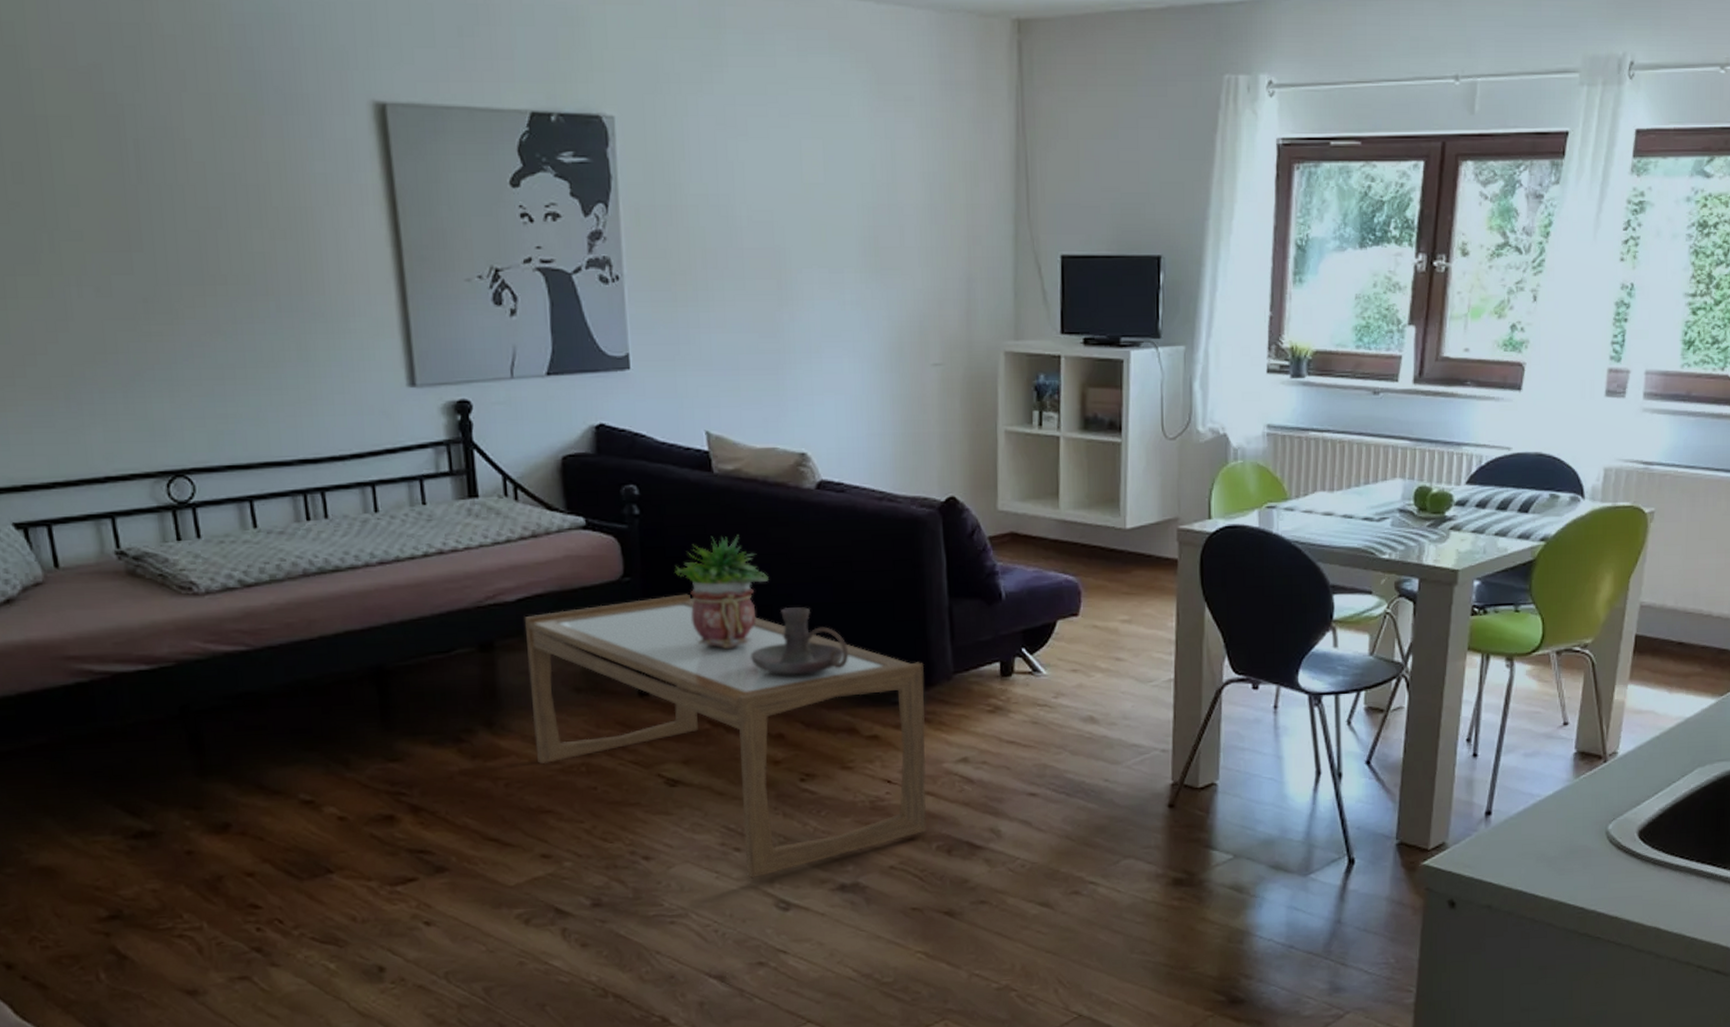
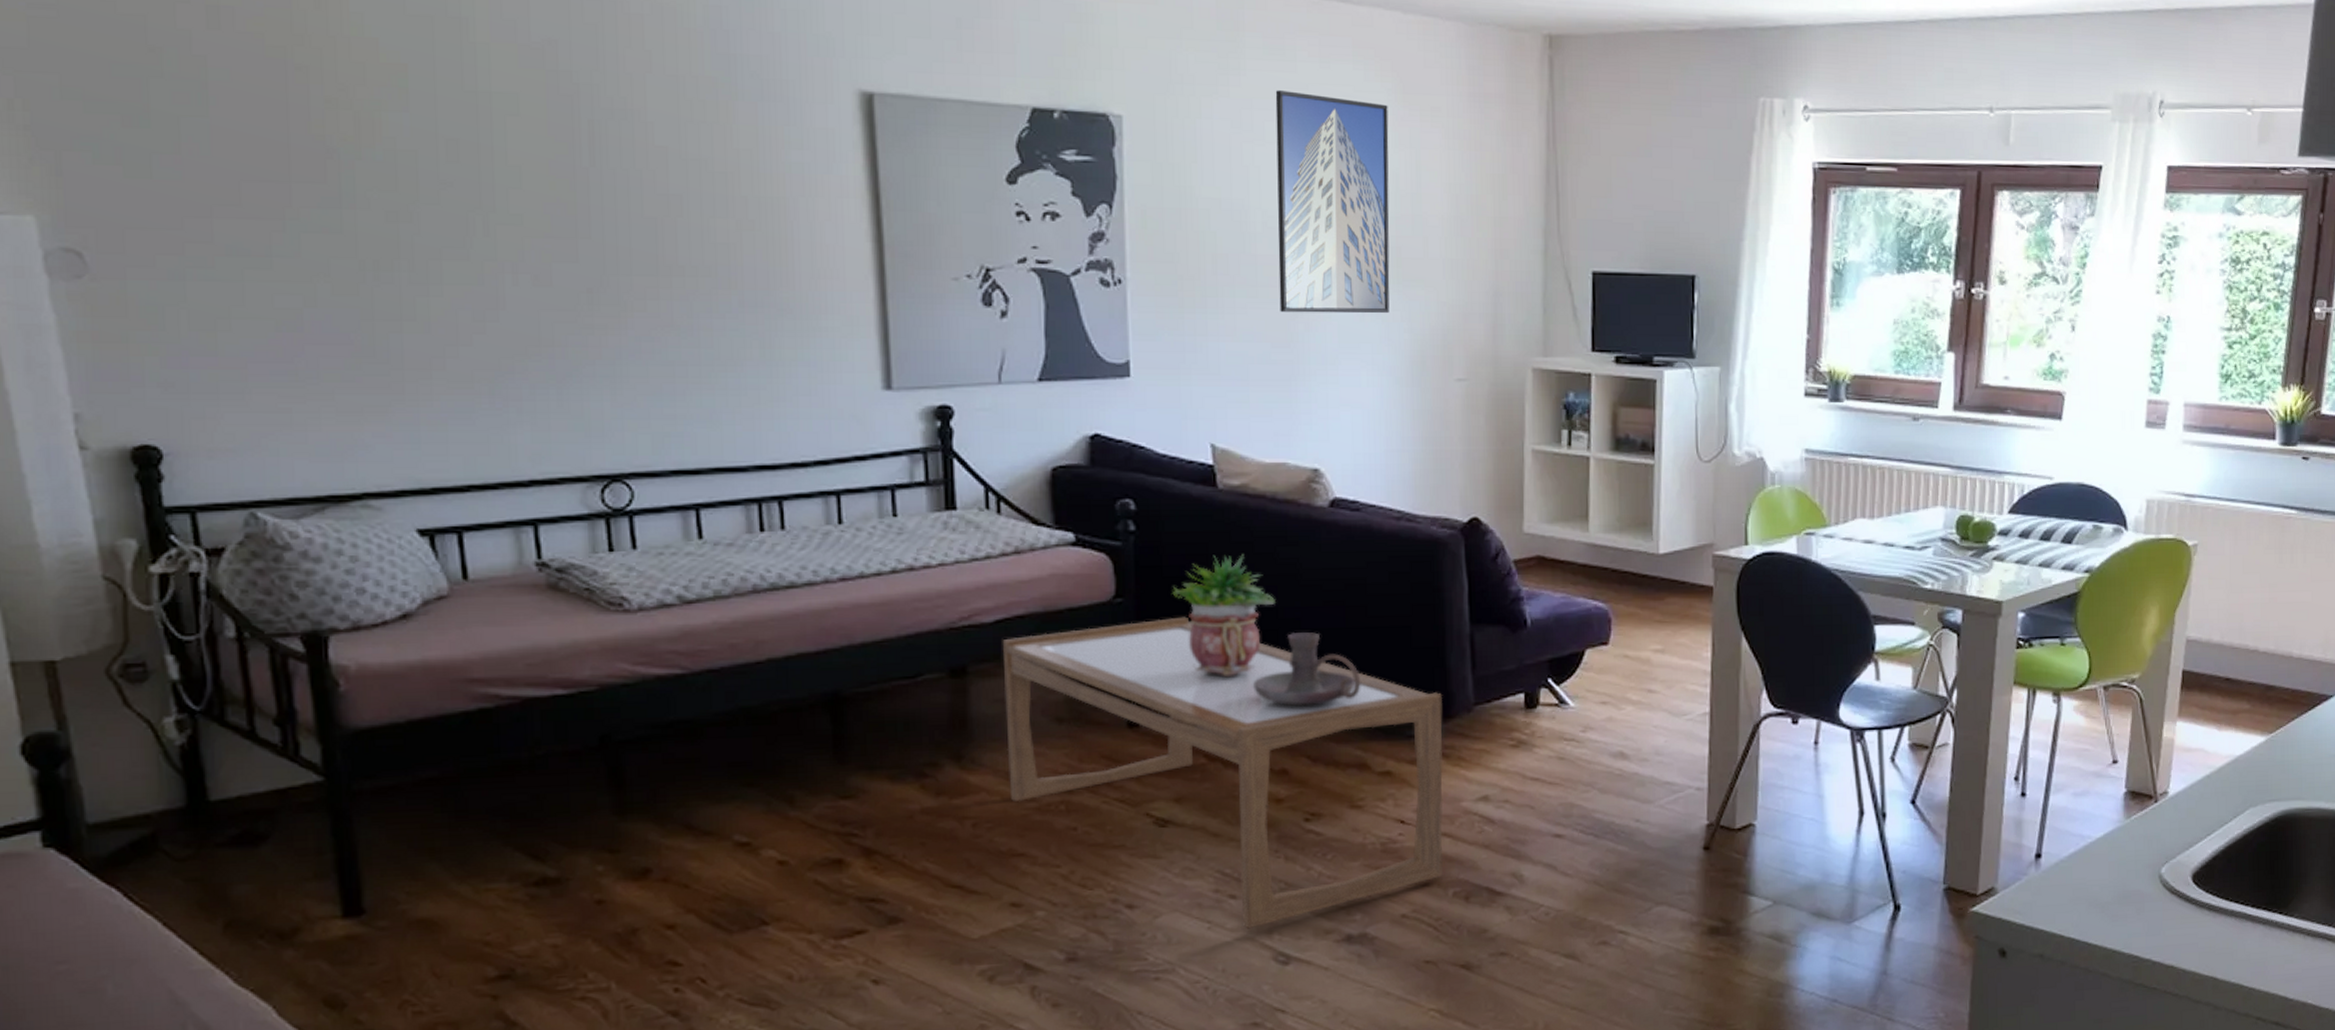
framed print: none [756,86,869,304] -> present [1275,90,1390,314]

